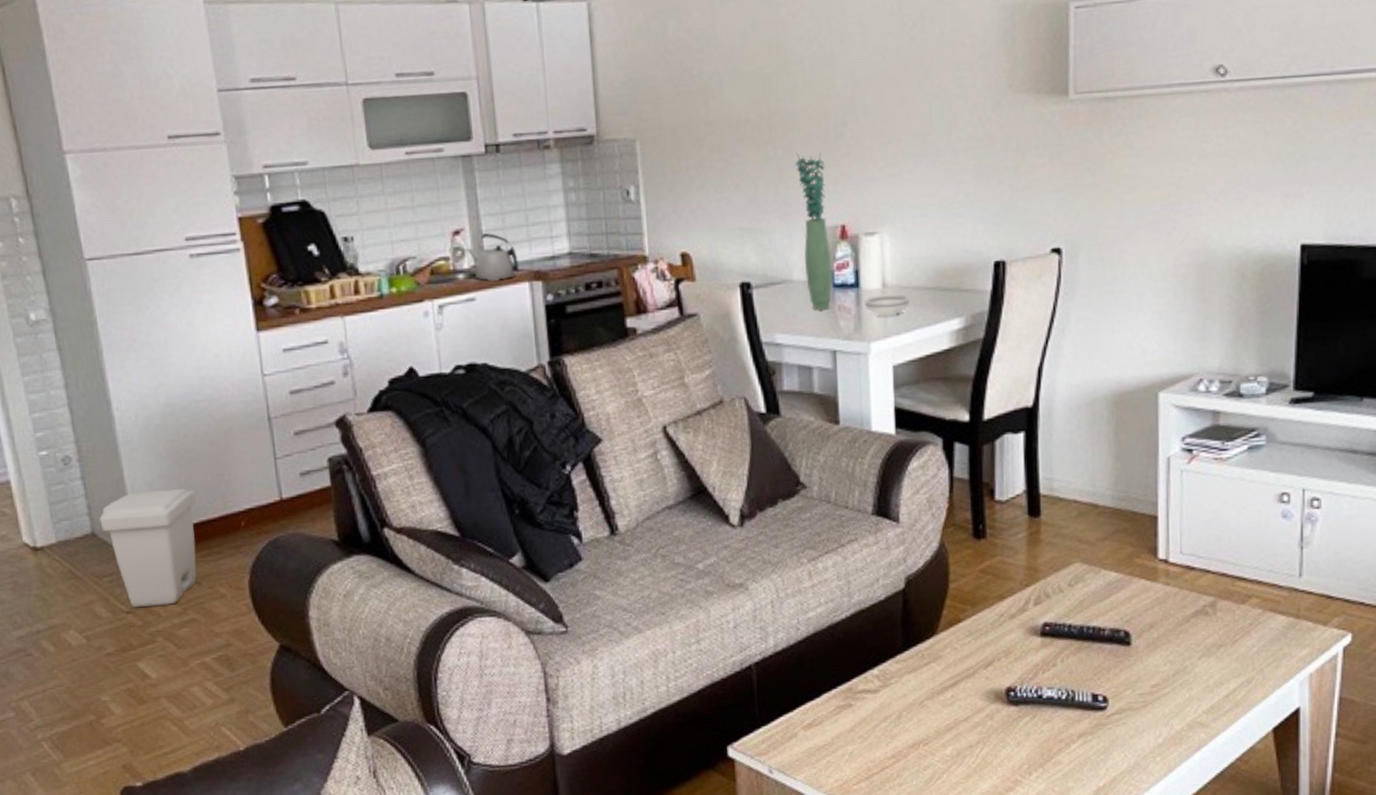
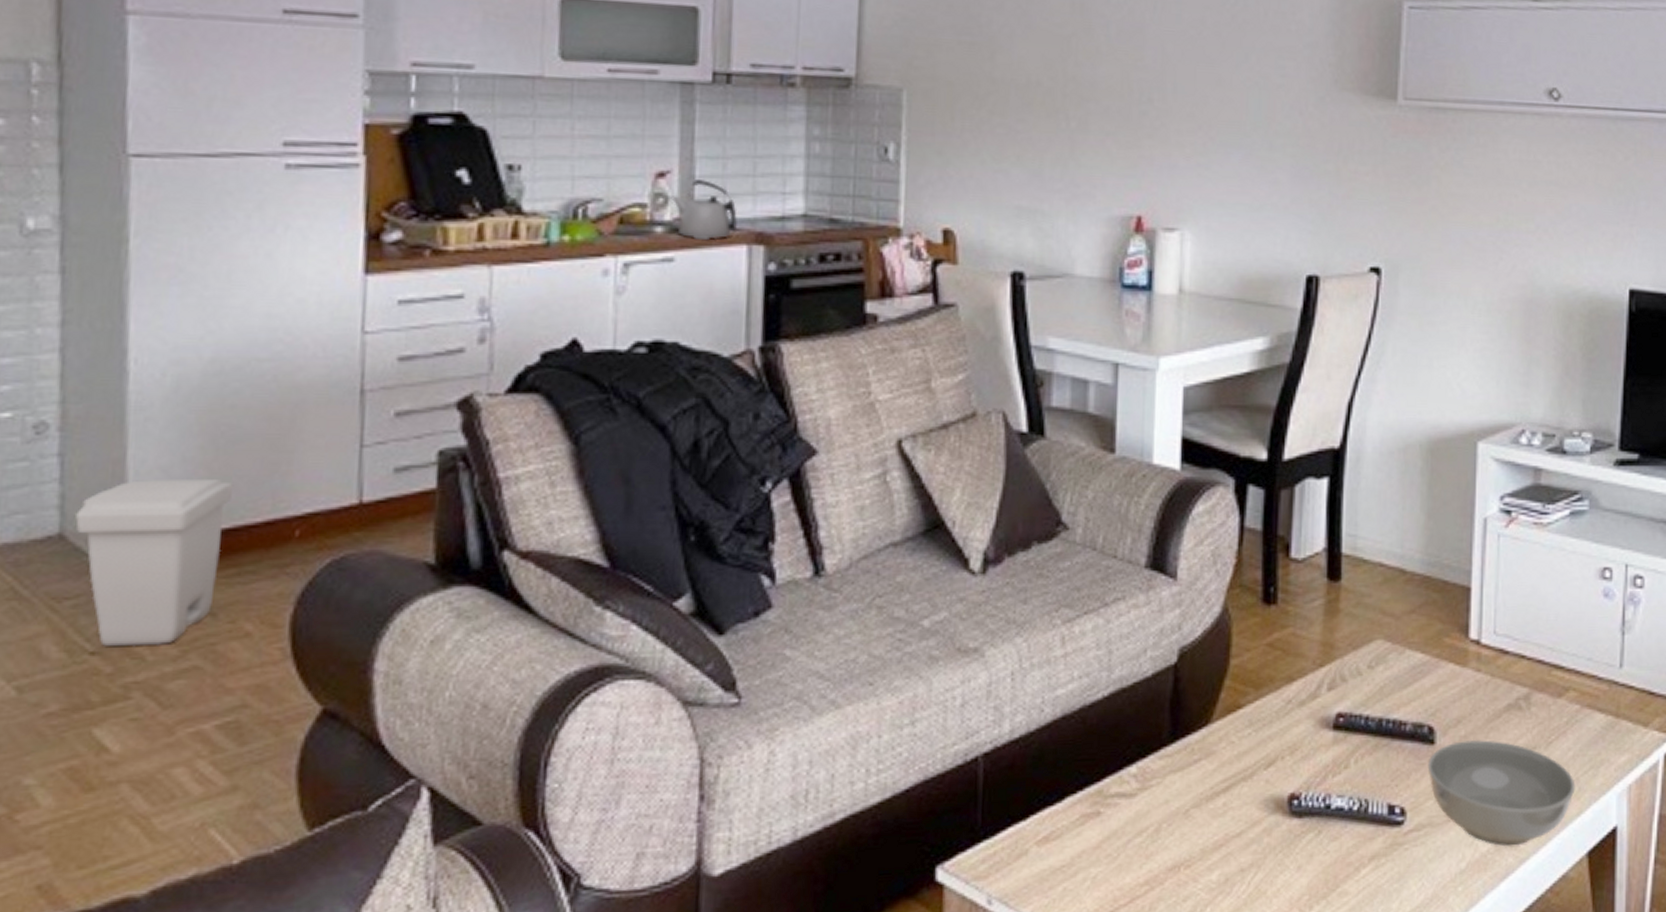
vase: present [795,152,833,311] -> none [1089,127,1124,315]
bowl: present [864,292,910,318] -> none [1156,300,1209,329]
bowl: none [1125,640,1260,724] -> present [1427,739,1575,846]

